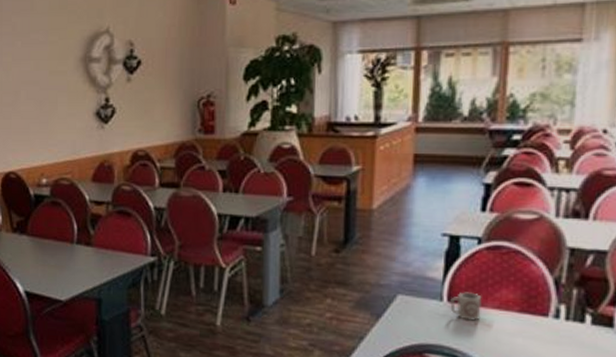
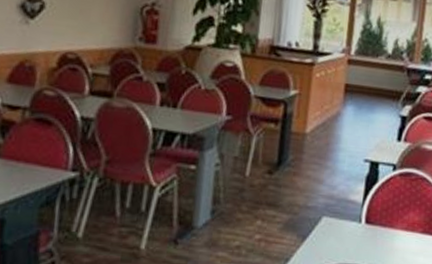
cup: present [450,292,482,321] -> none [367,214,394,241]

